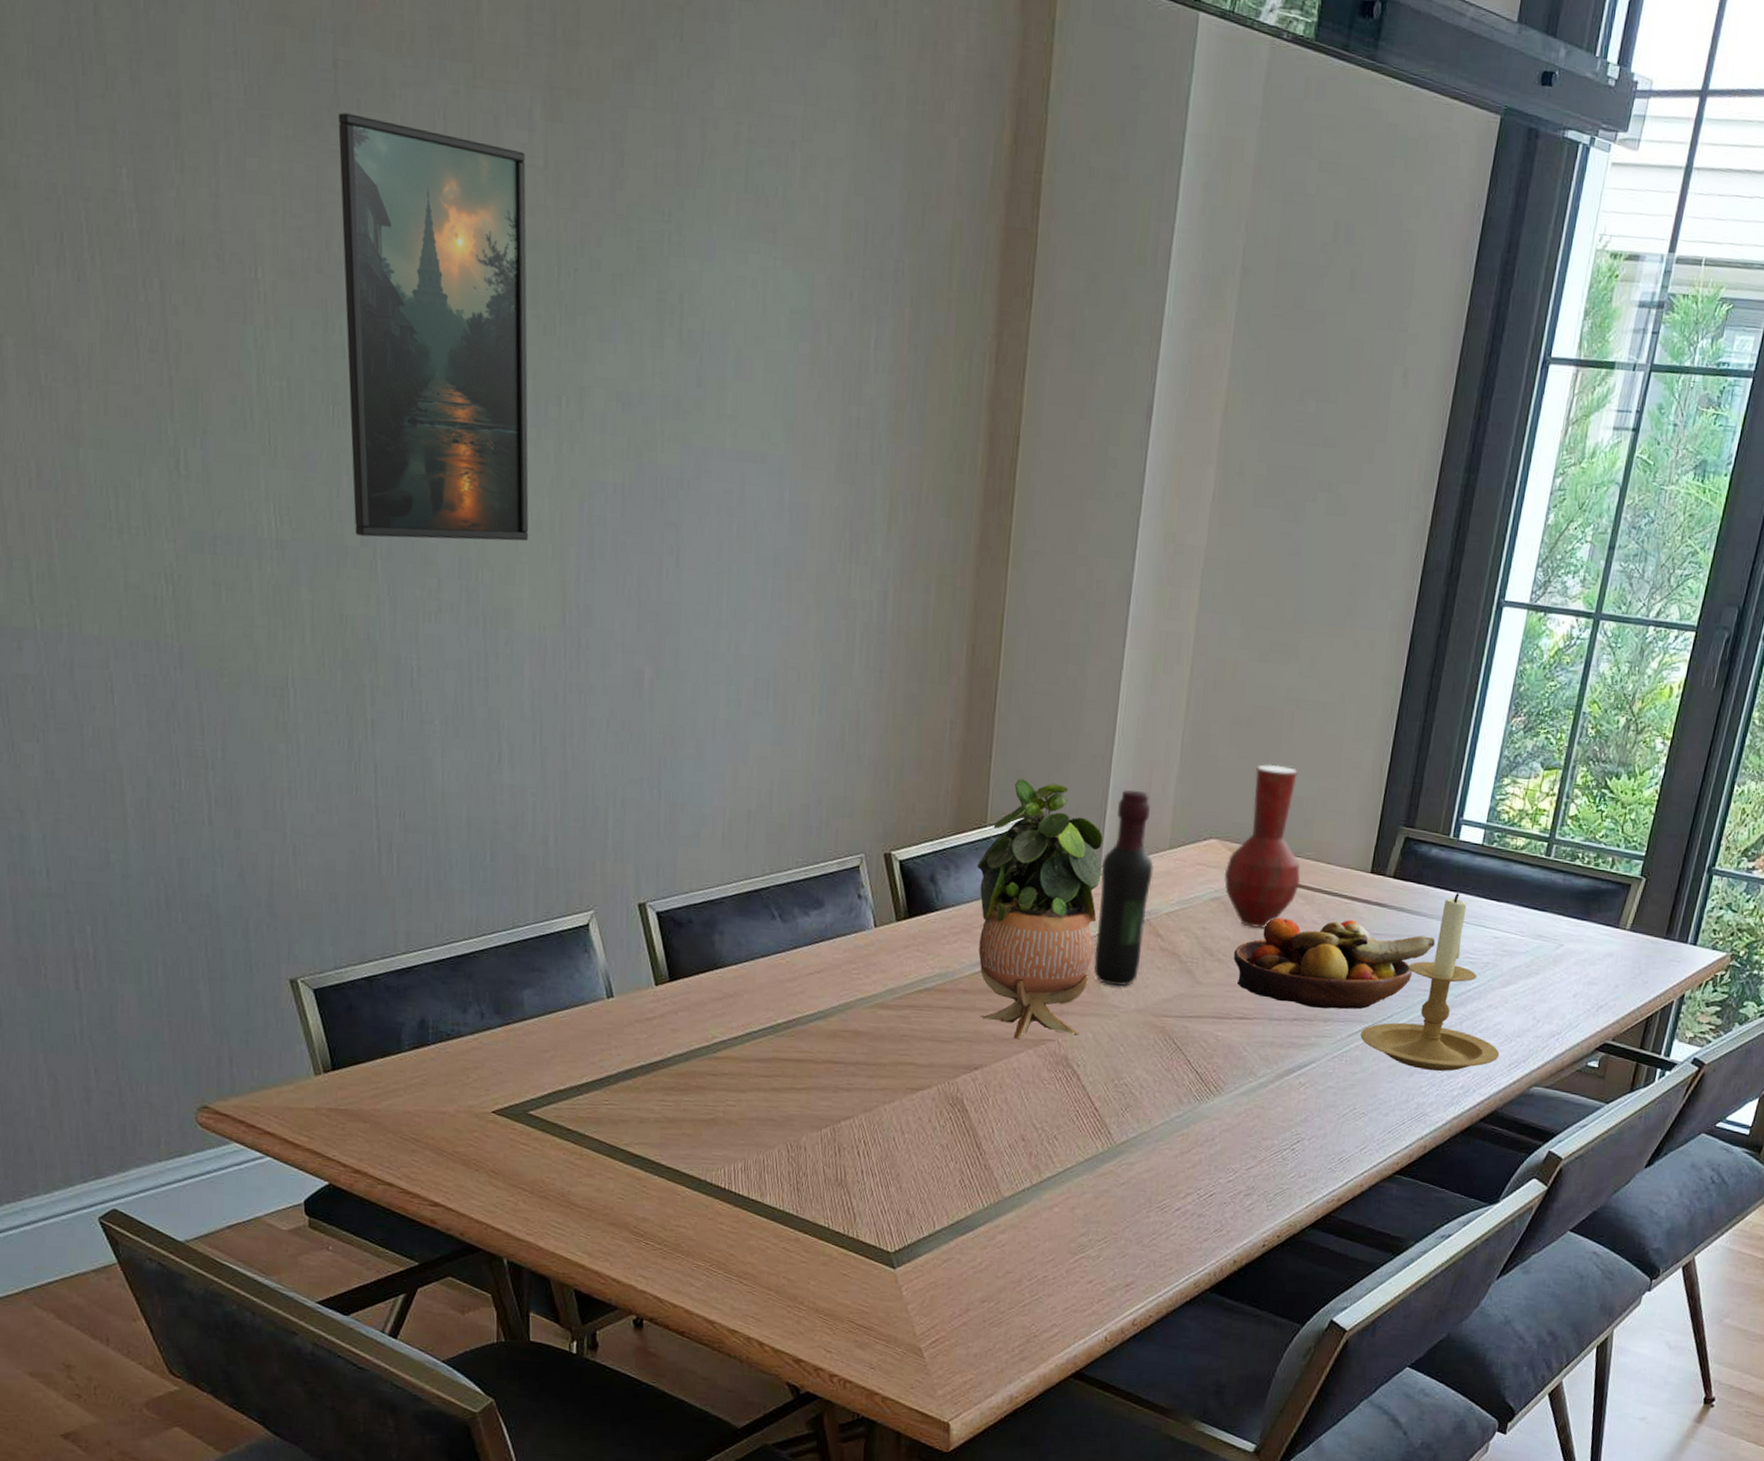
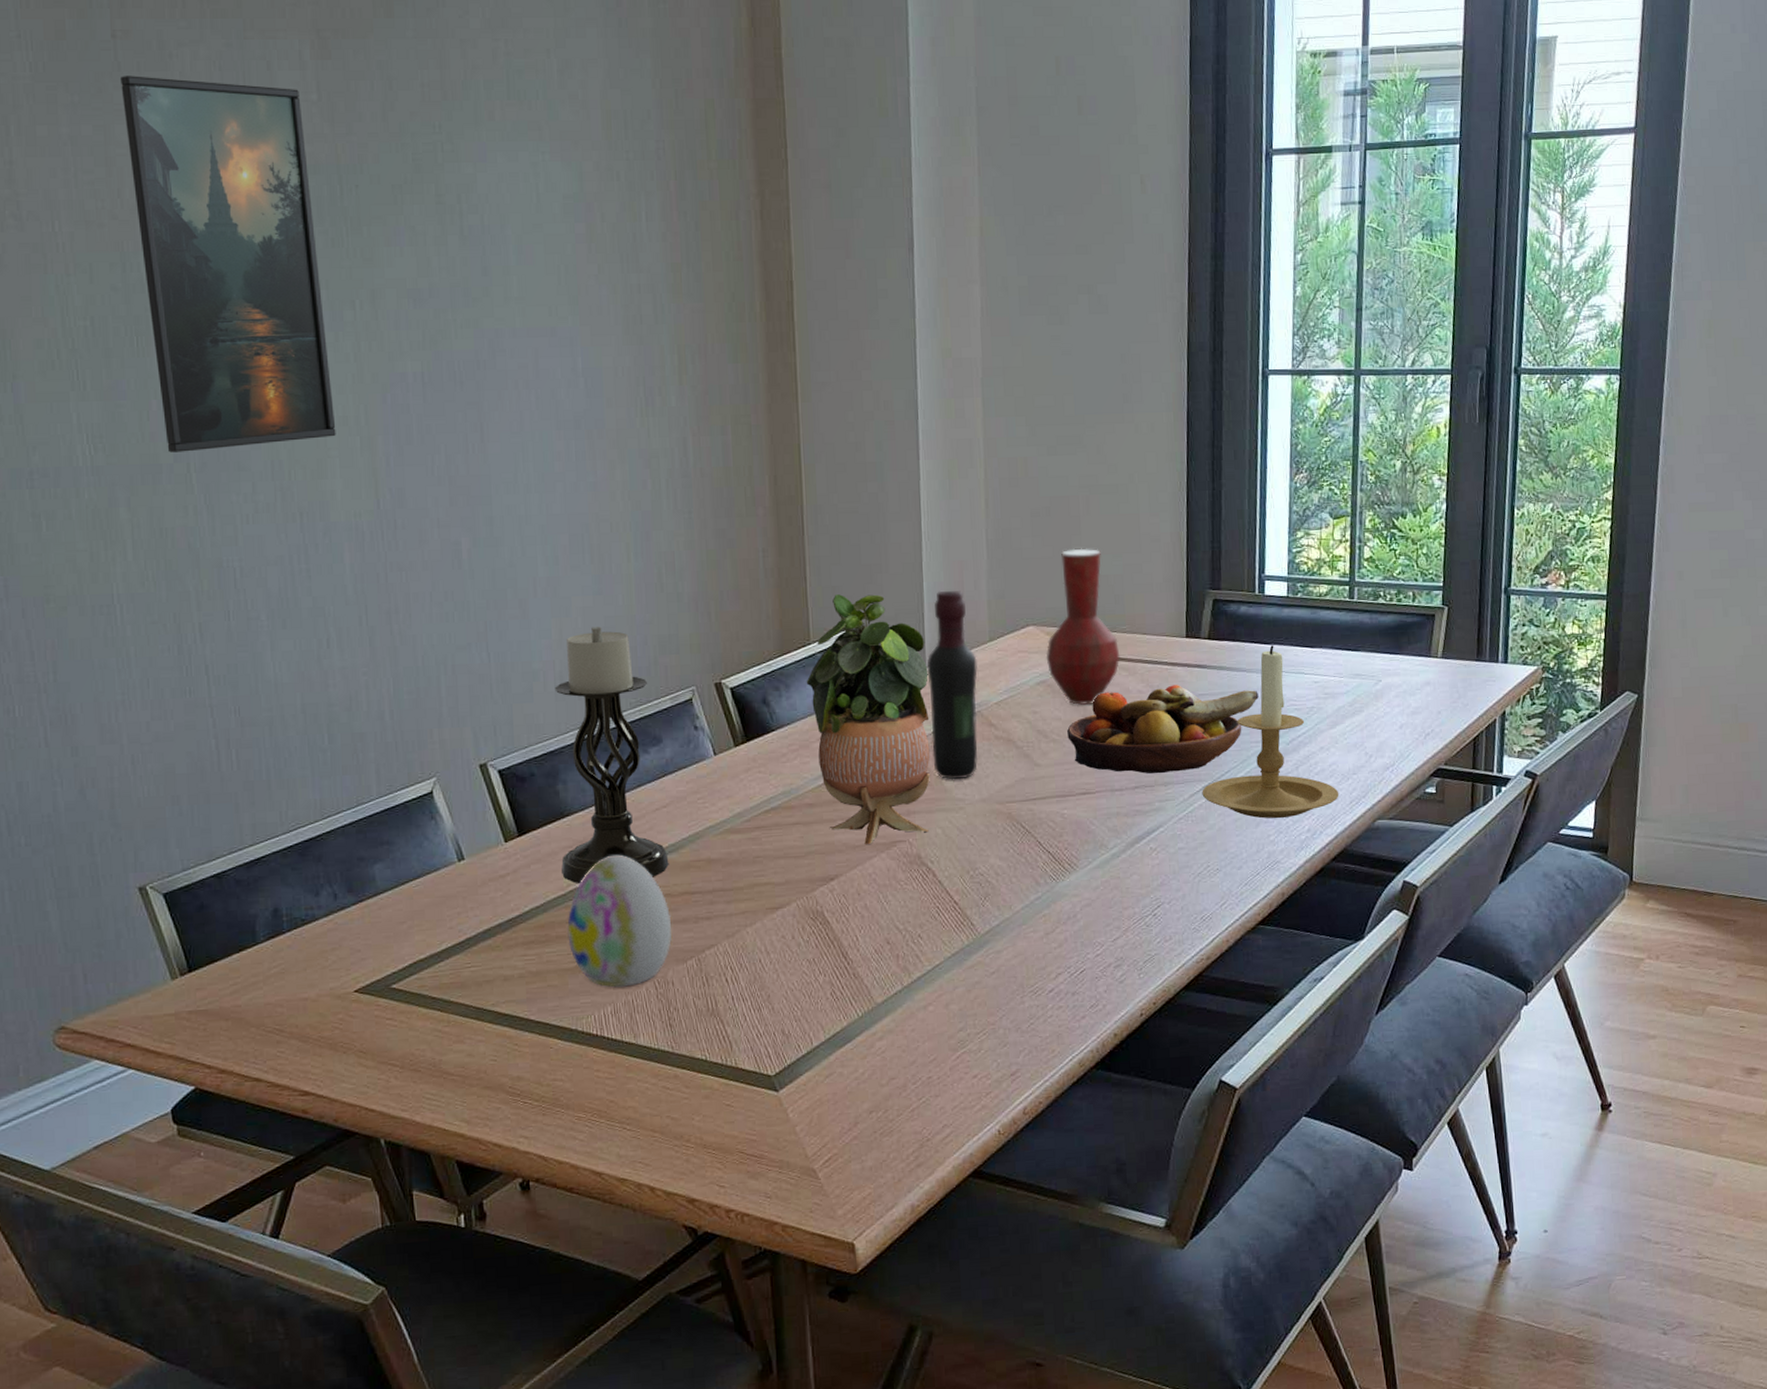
decorative egg: none [706,1013,812,1145] -> present [567,854,672,988]
candle holder: none [708,778,817,1041] -> present [554,627,669,883]

